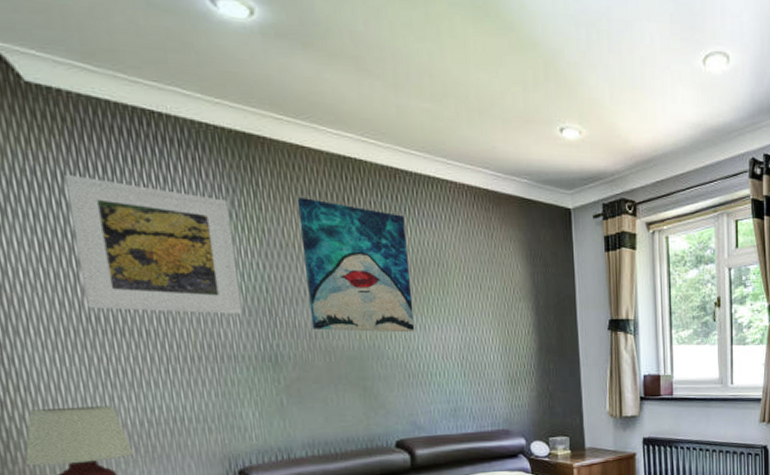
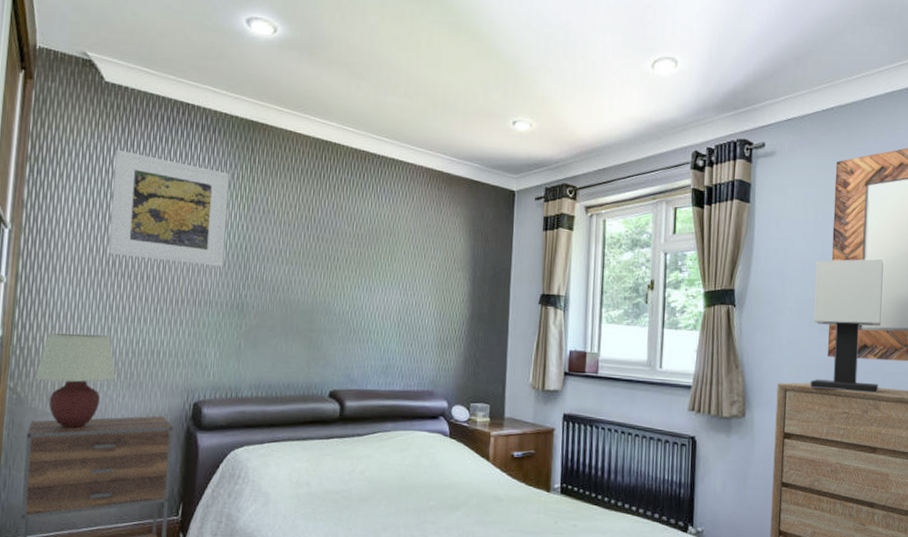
wall art: present [297,198,415,333] -> none [276,173,368,293]

